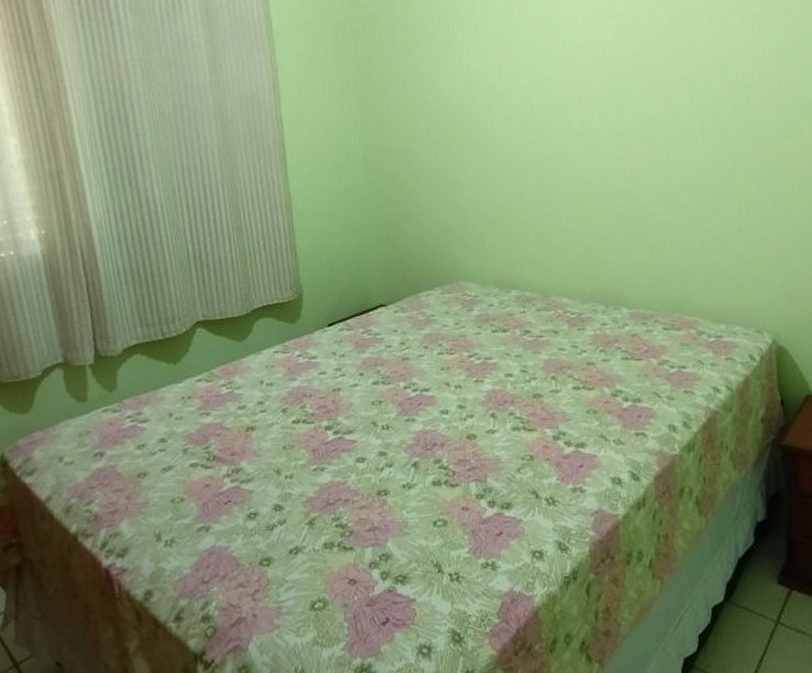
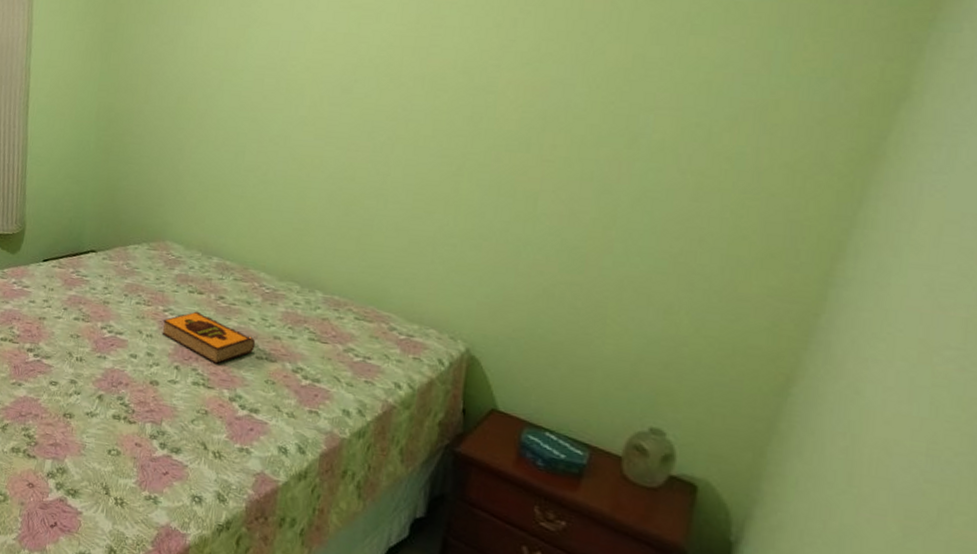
hardback book: none [470,351,570,403] -> present [162,311,256,364]

